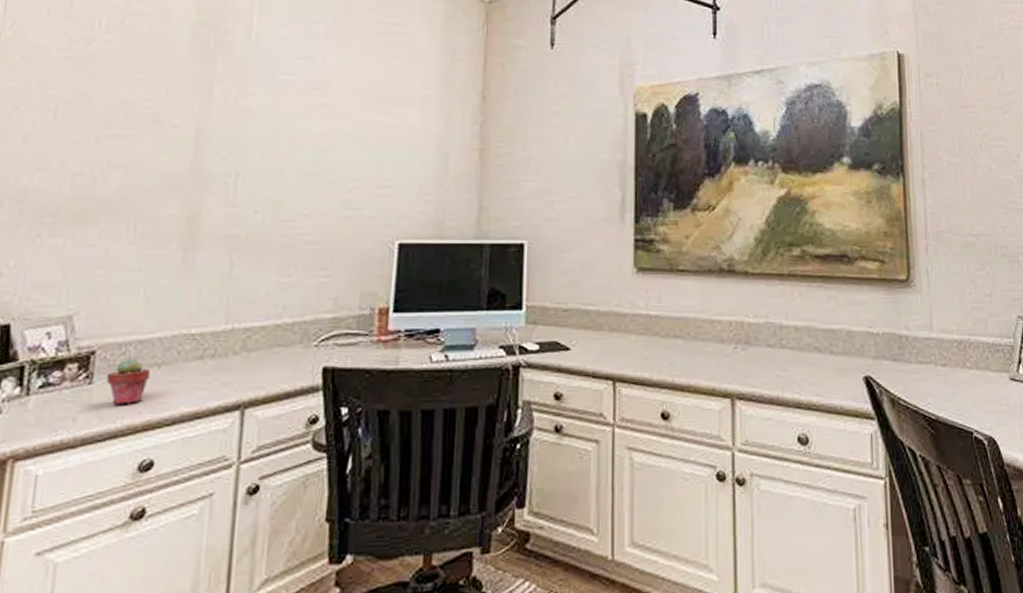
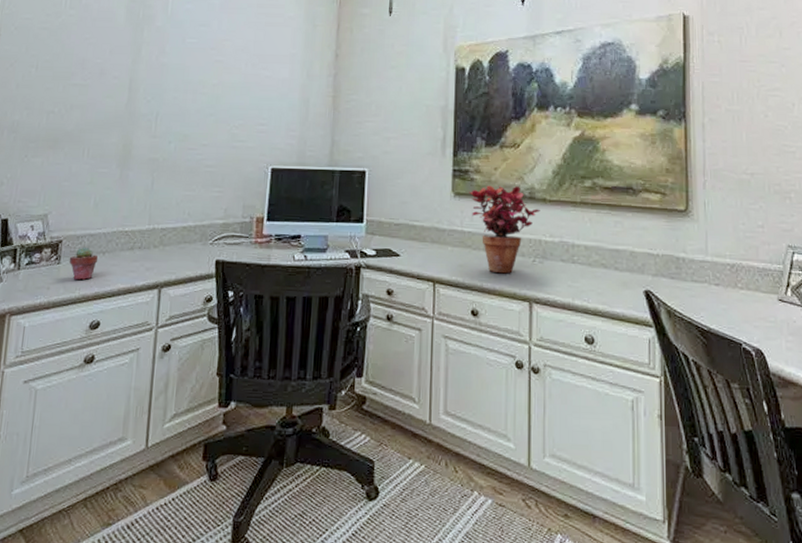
potted plant: none [655,258,741,366] -> present [469,185,540,274]

